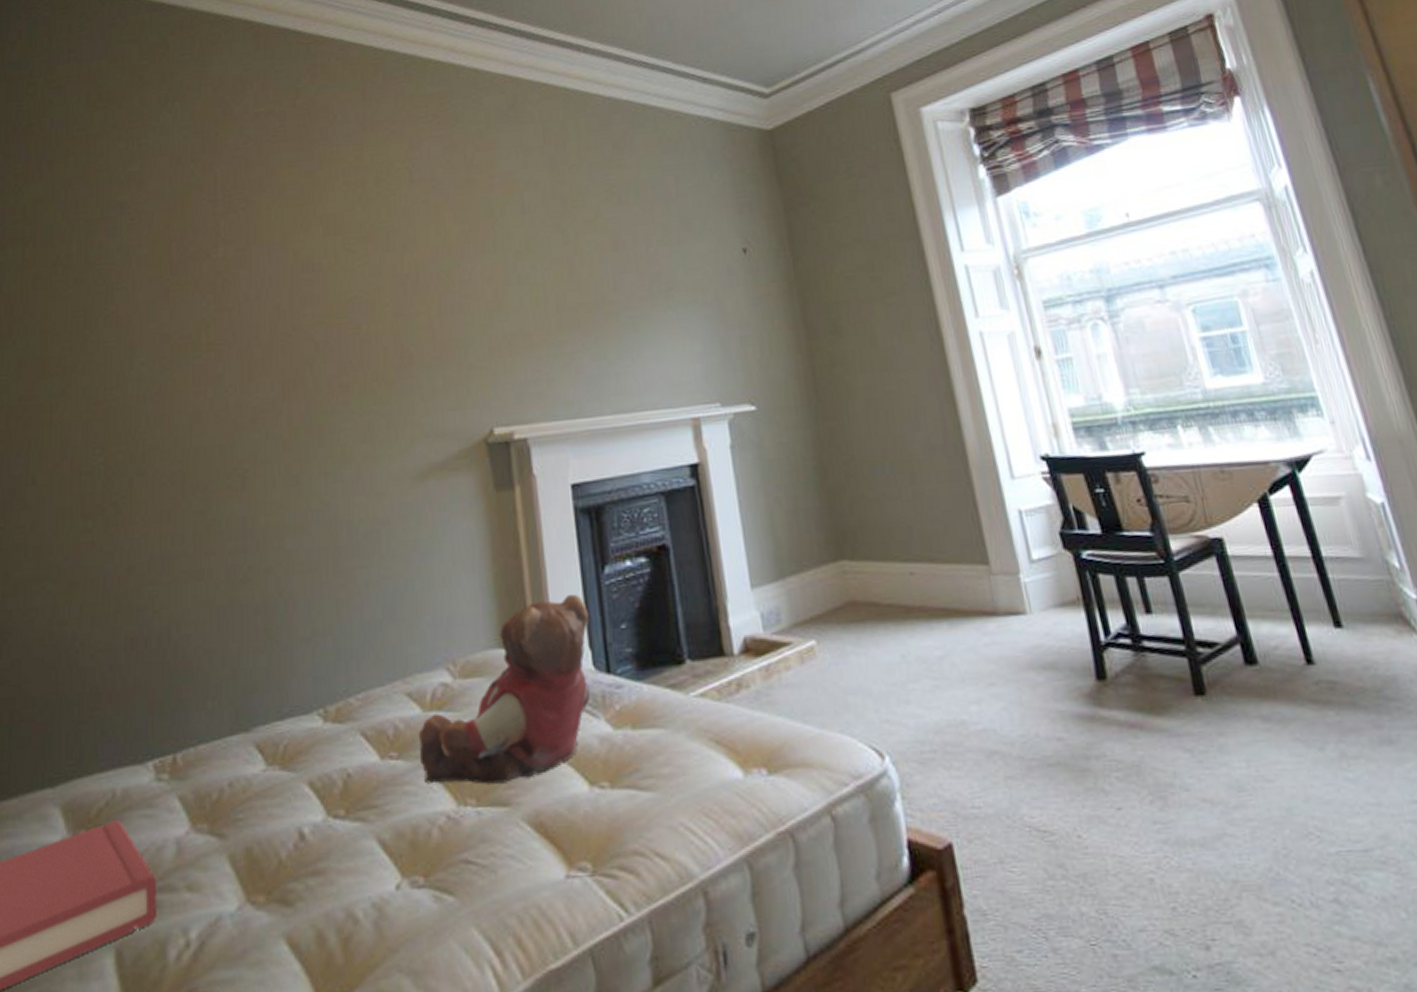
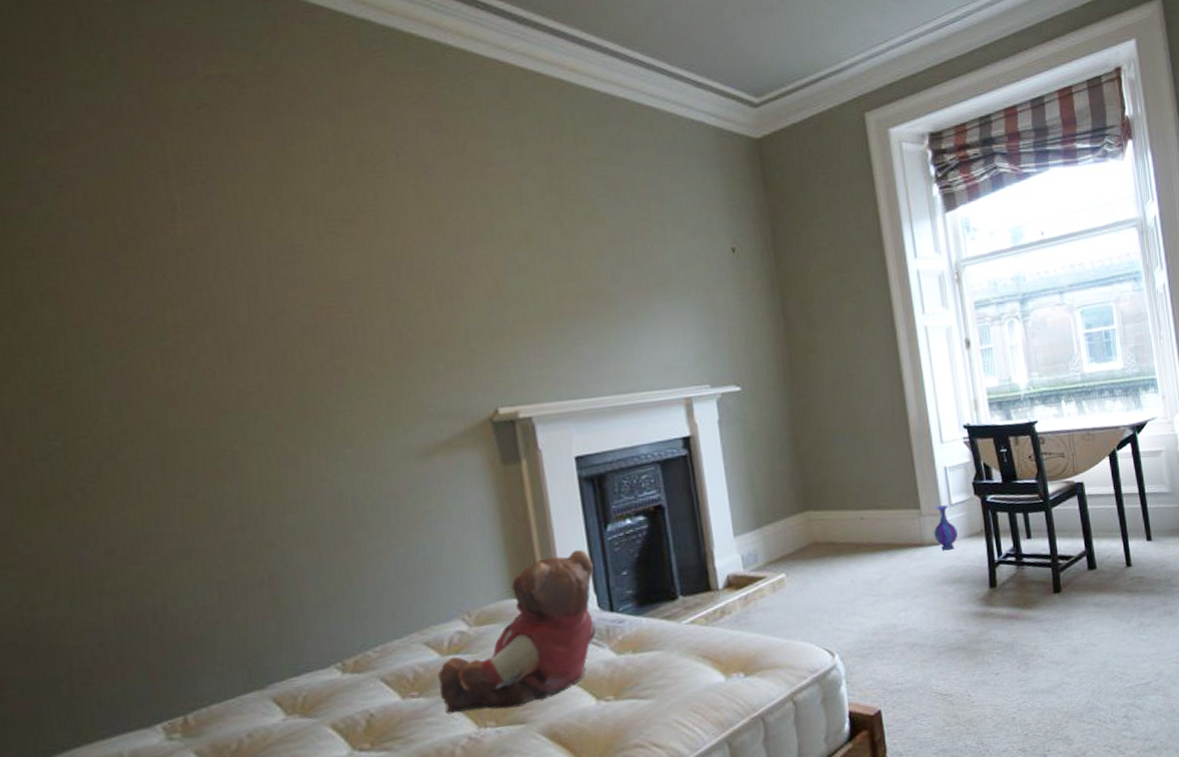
vase: none [1010,561,1045,623] -> present [934,505,958,551]

